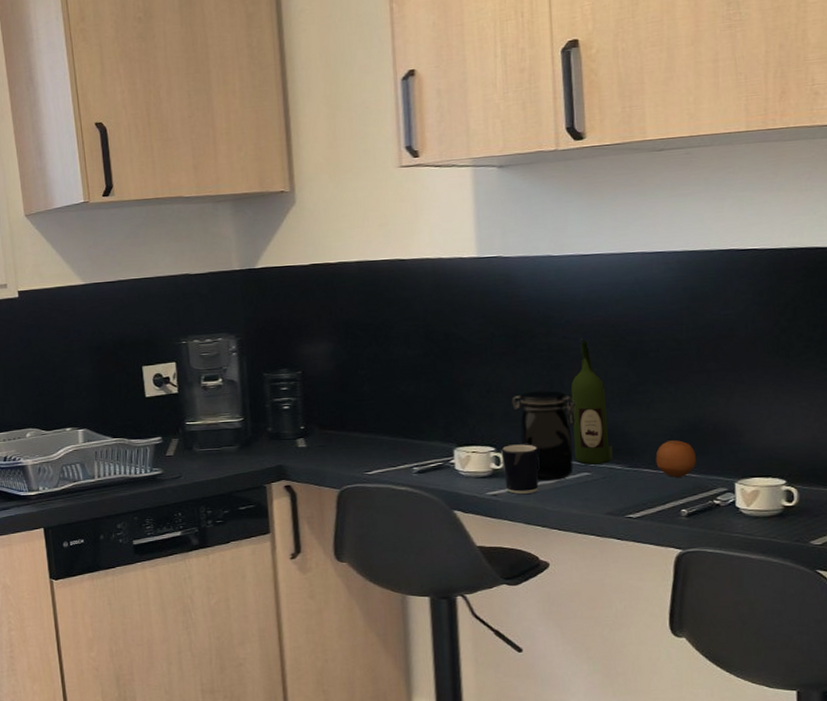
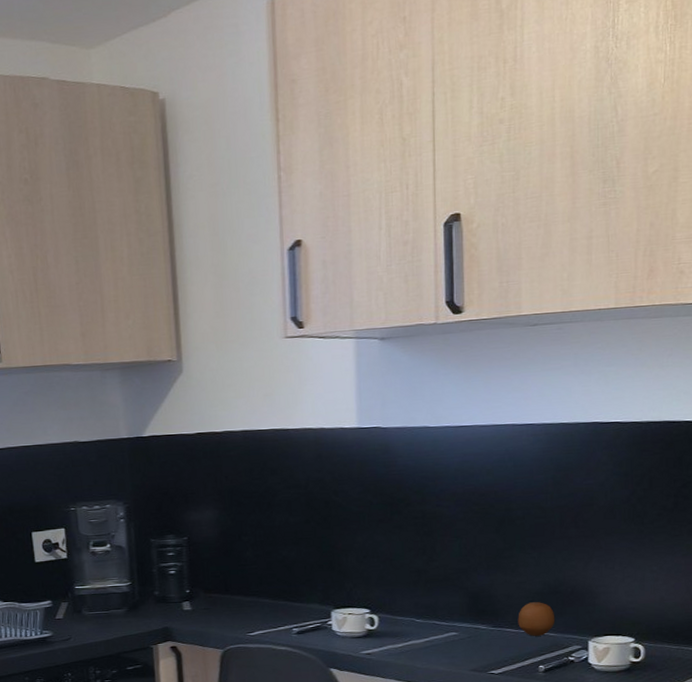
mug: present [501,444,539,494] -> none [376,606,411,653]
jar: present [512,390,575,481] -> none [387,555,446,640]
wine bottle: present [571,338,613,465] -> none [442,506,479,625]

